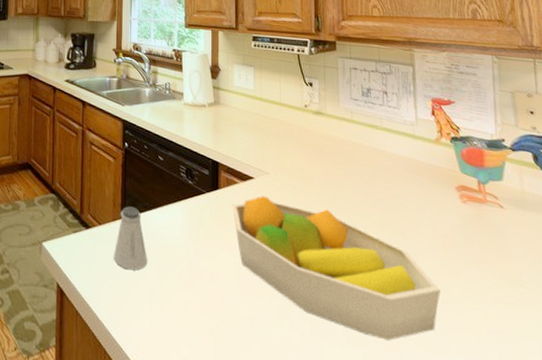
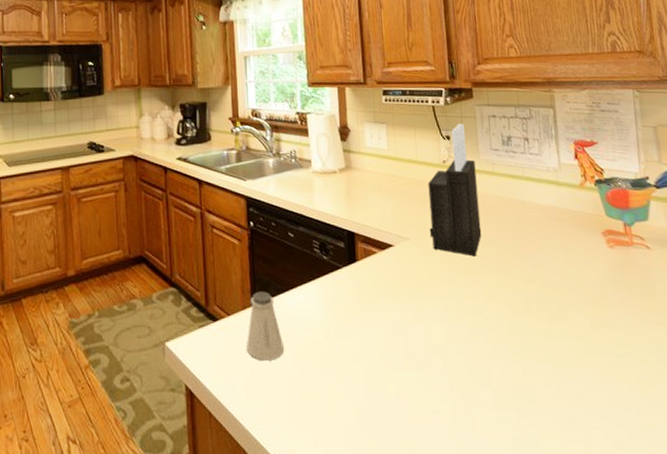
fruit bowl: present [232,196,441,340] -> none [372,264,592,400]
knife block: none [288,72,338,197] -> present [428,123,482,256]

